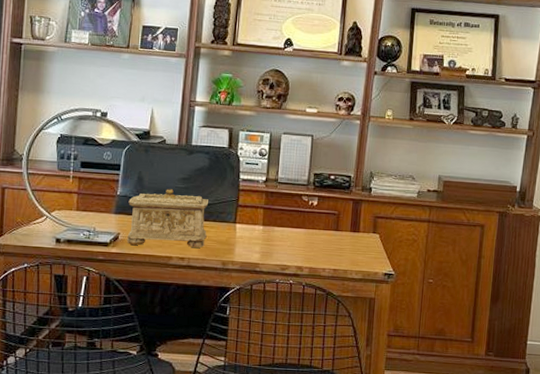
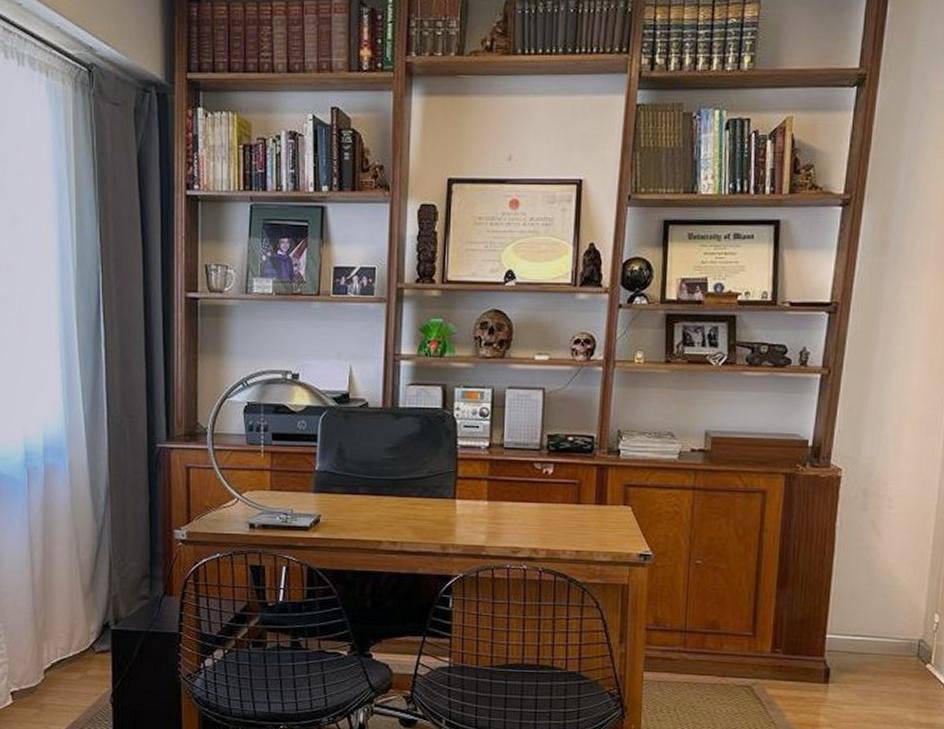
decorative box: present [127,189,208,249] -> none [329,461,422,530]

